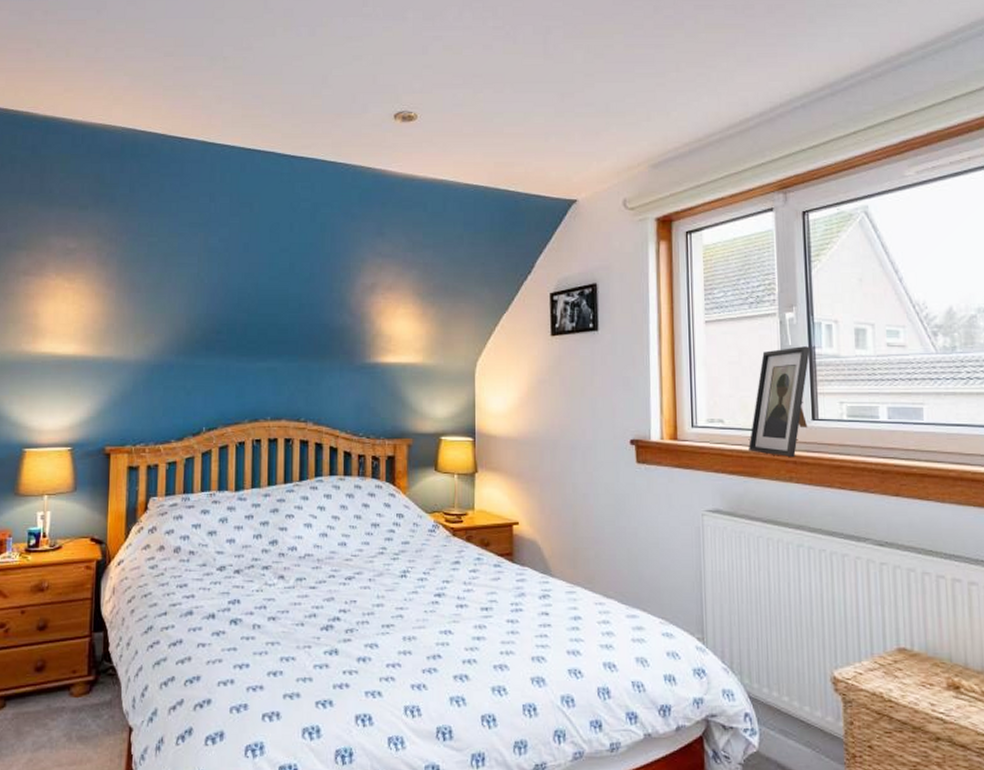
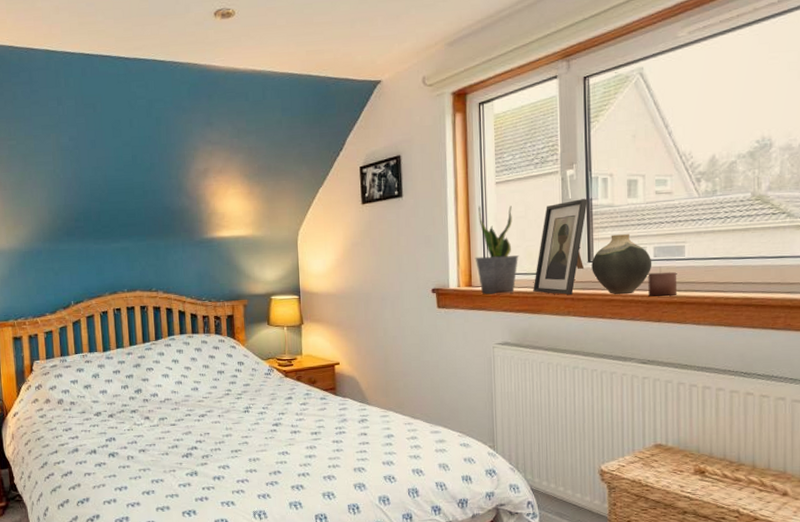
potted plant: none [680,346,732,451] -> present [474,205,519,294]
vase: none [816,390,887,461] -> present [591,234,652,295]
candle: none [882,430,916,465] -> present [648,266,676,296]

